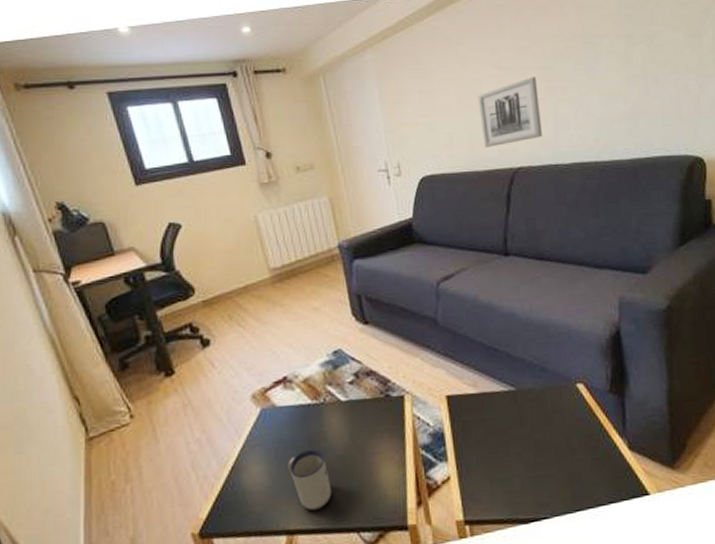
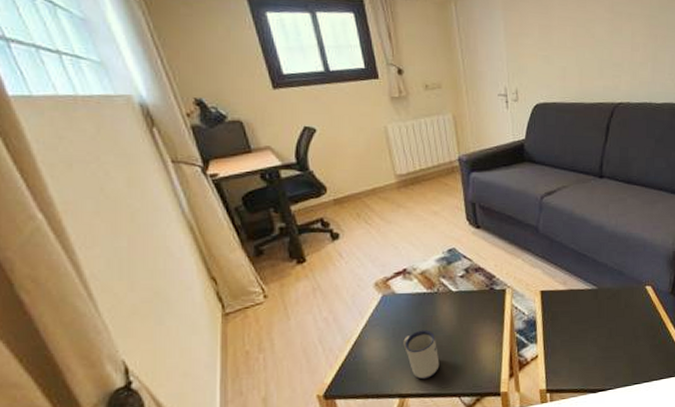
wall art: present [477,77,542,148] -> none [590,23,642,83]

